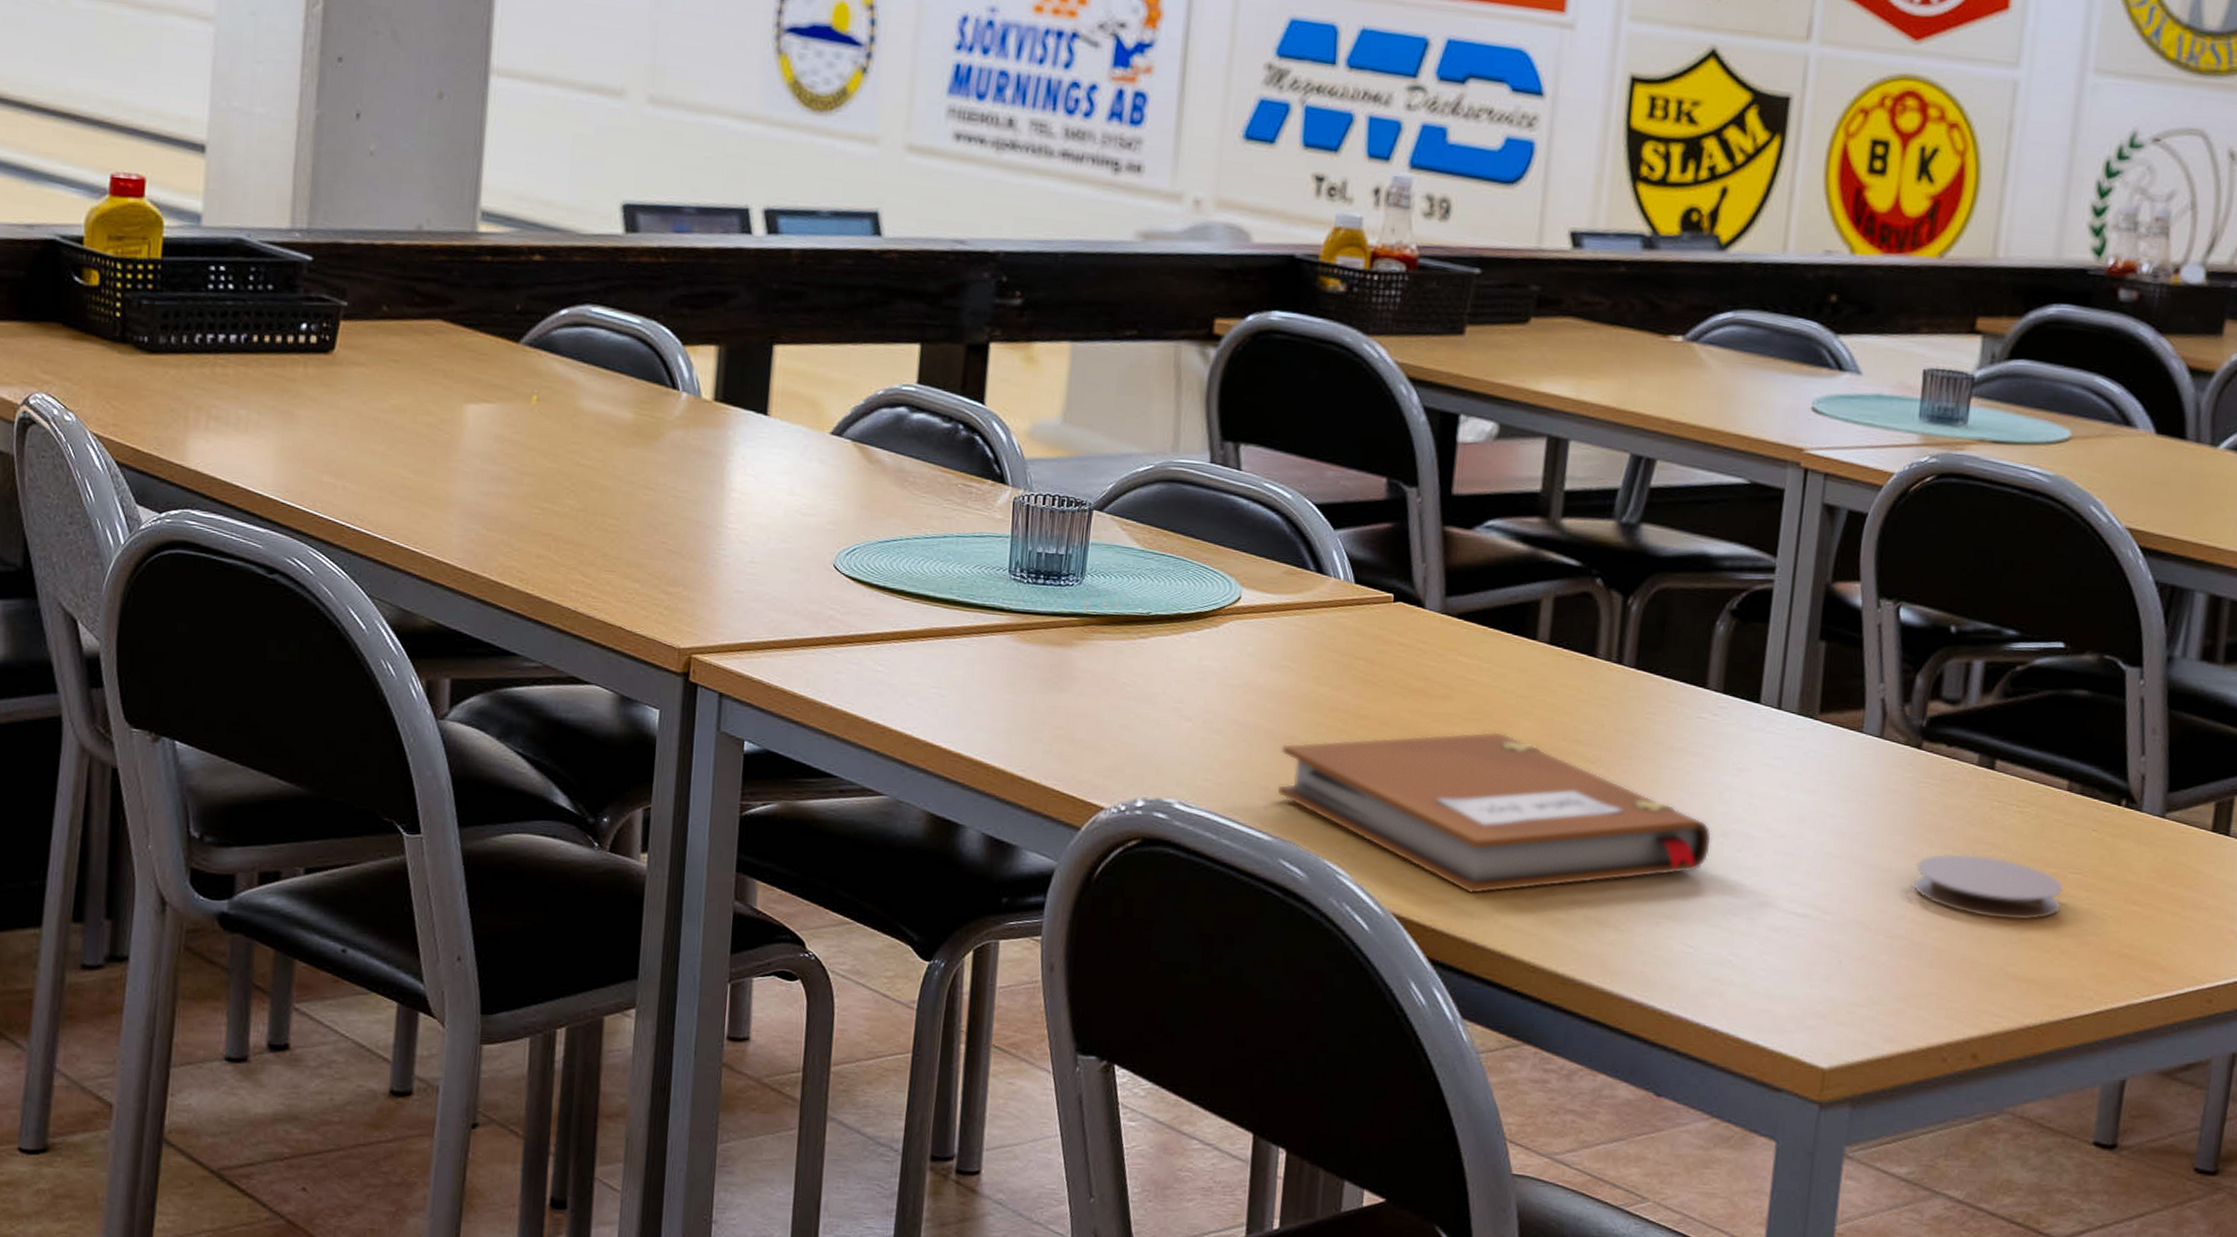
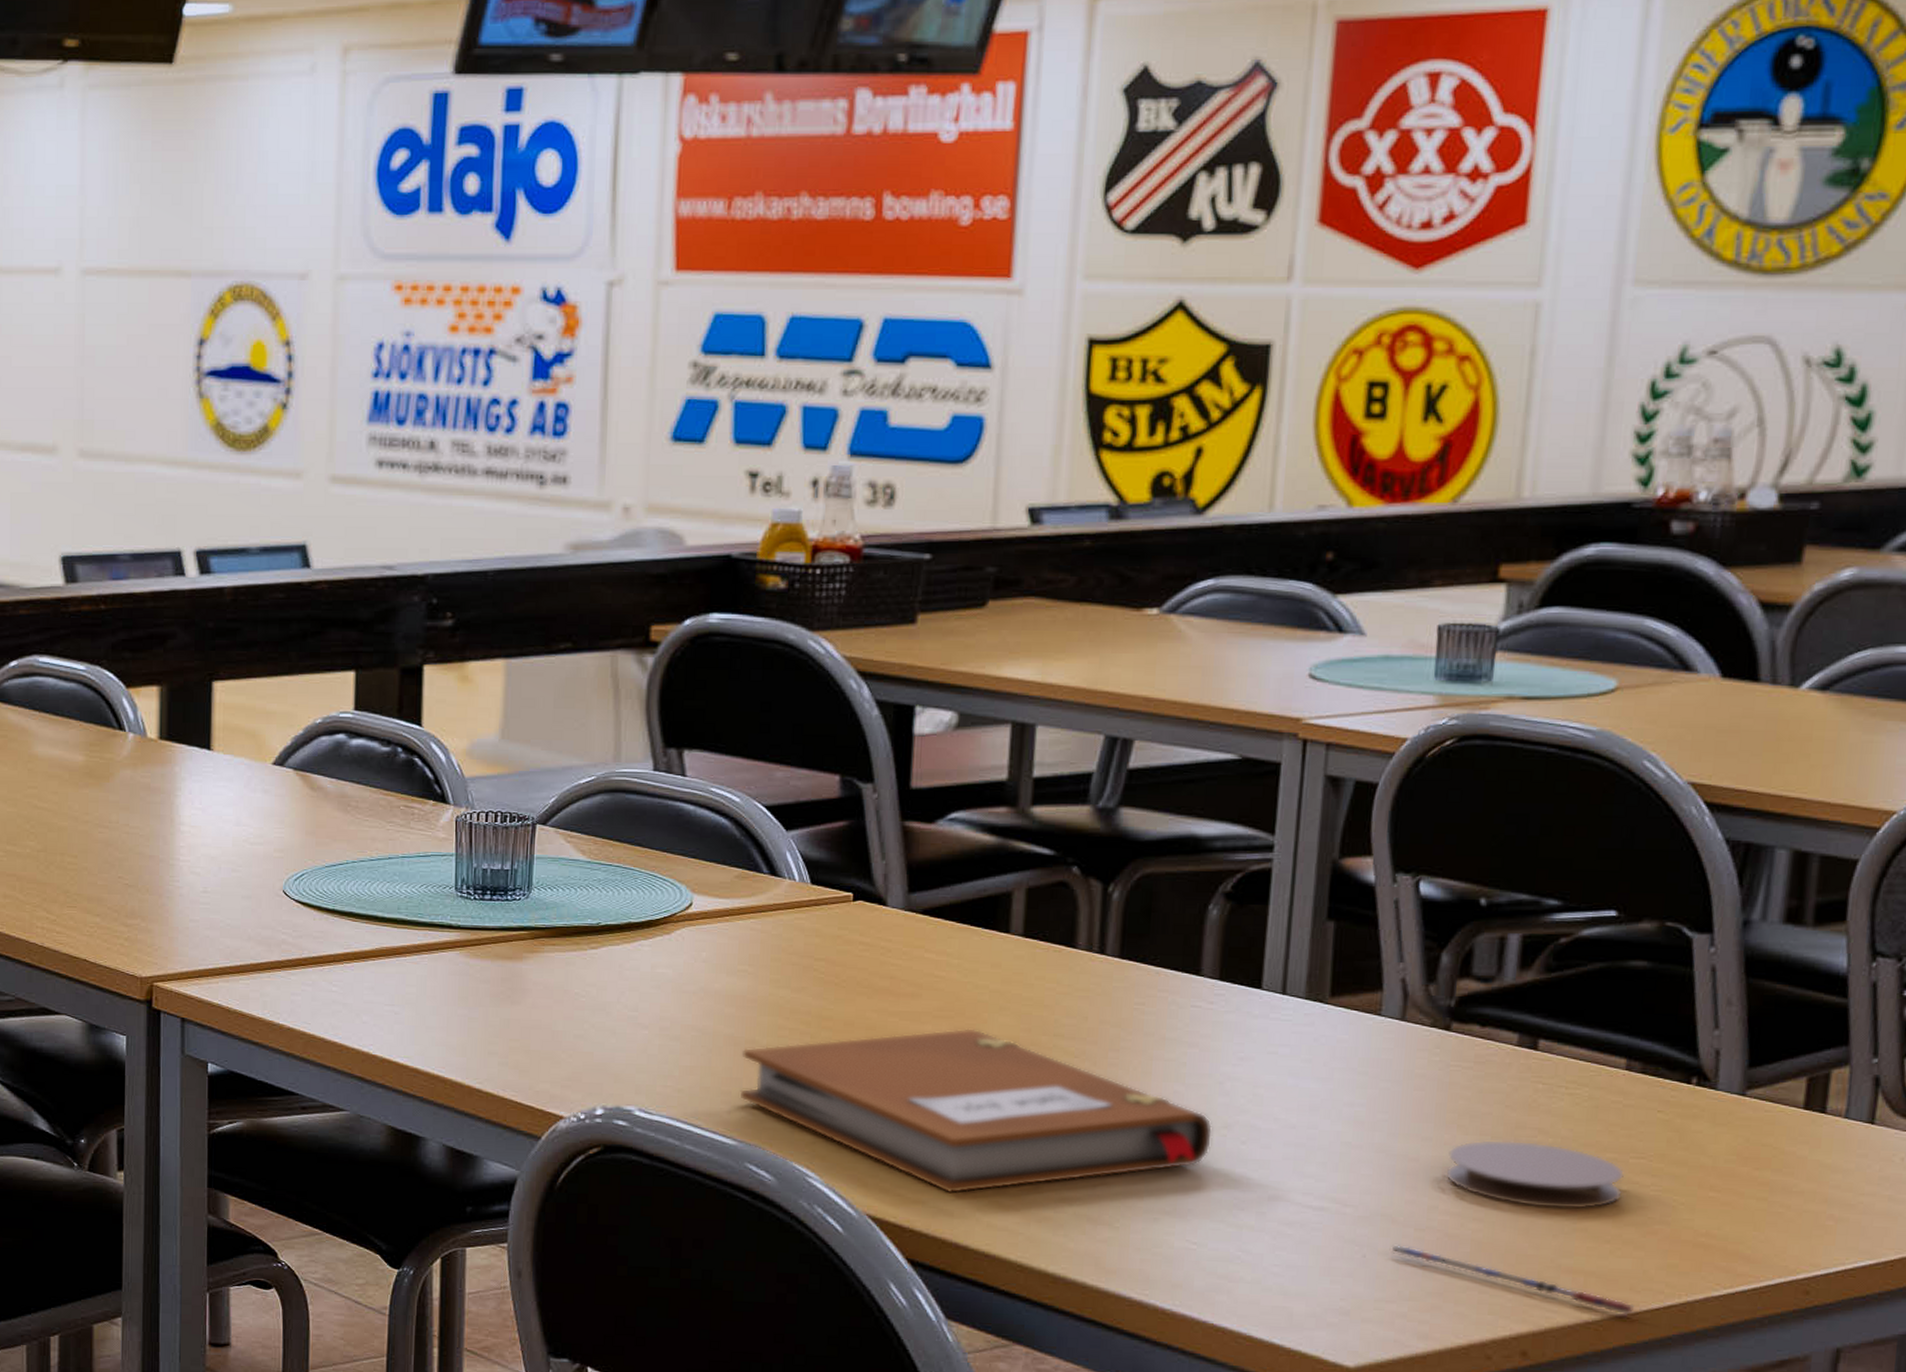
pen: none [1864,951,2069,1021] -> present [1391,1245,1635,1315]

